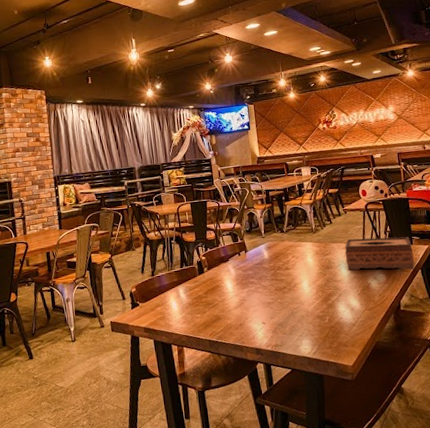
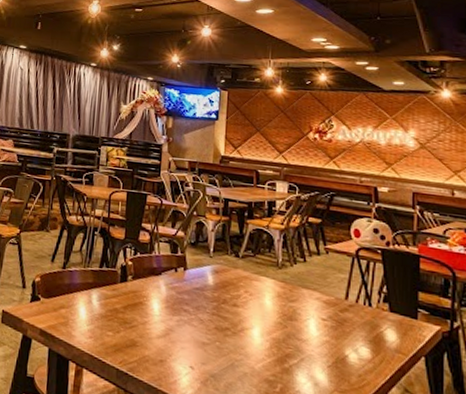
tissue box: present [345,236,415,270] -> none [317,287,416,354]

